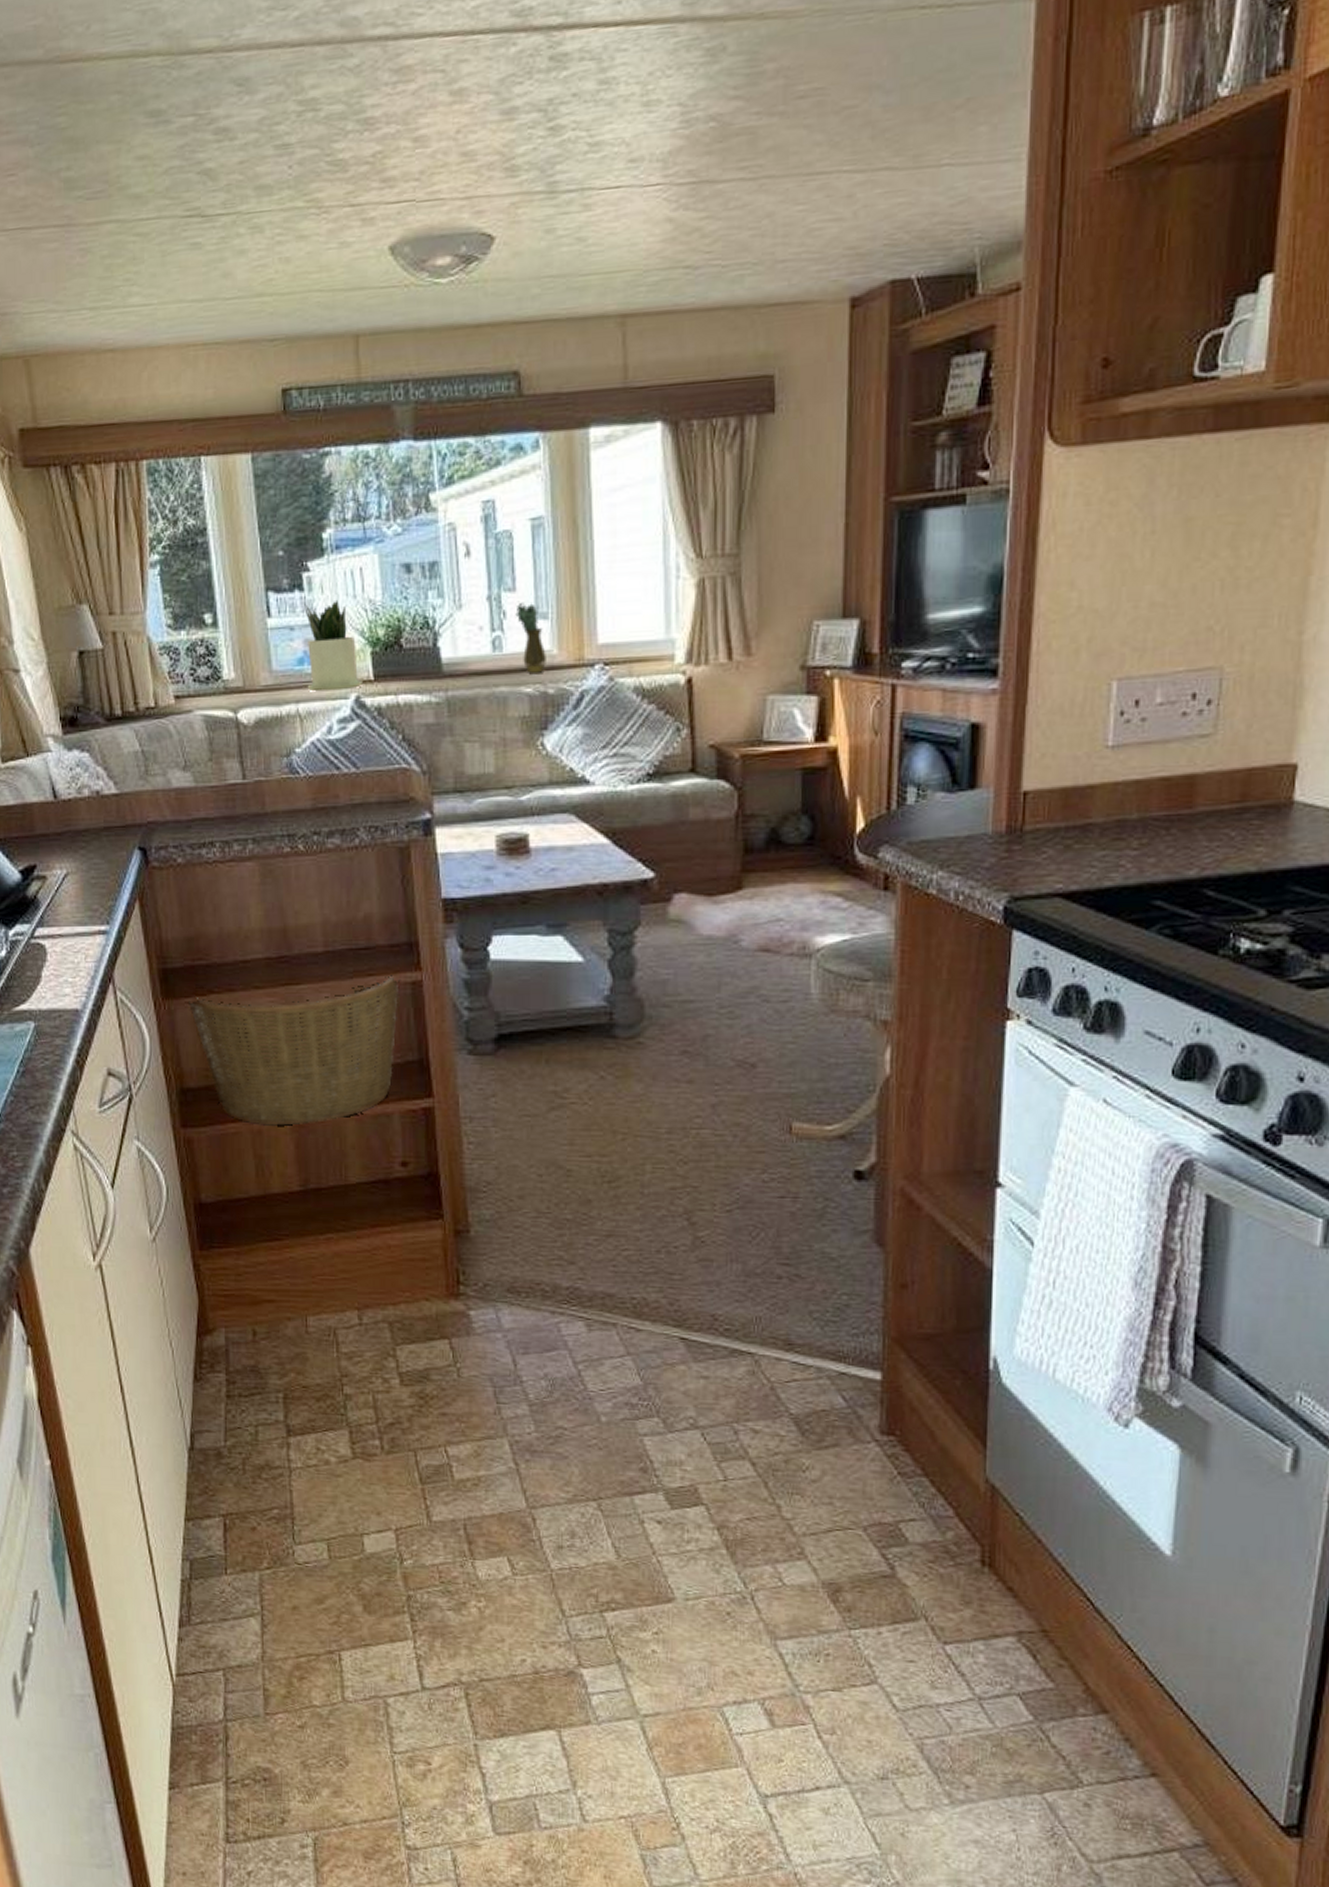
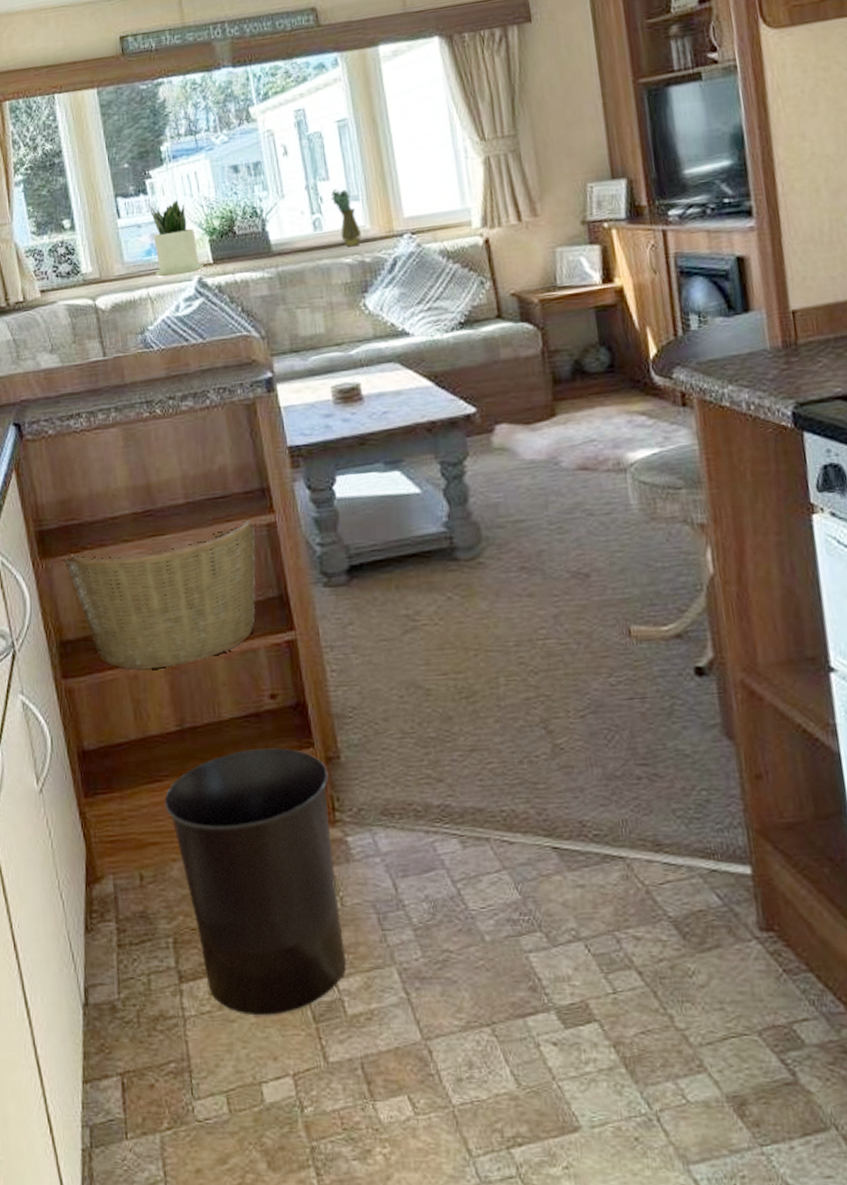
waste bin: none [282,1216,459,1474] -> present [164,748,346,1016]

